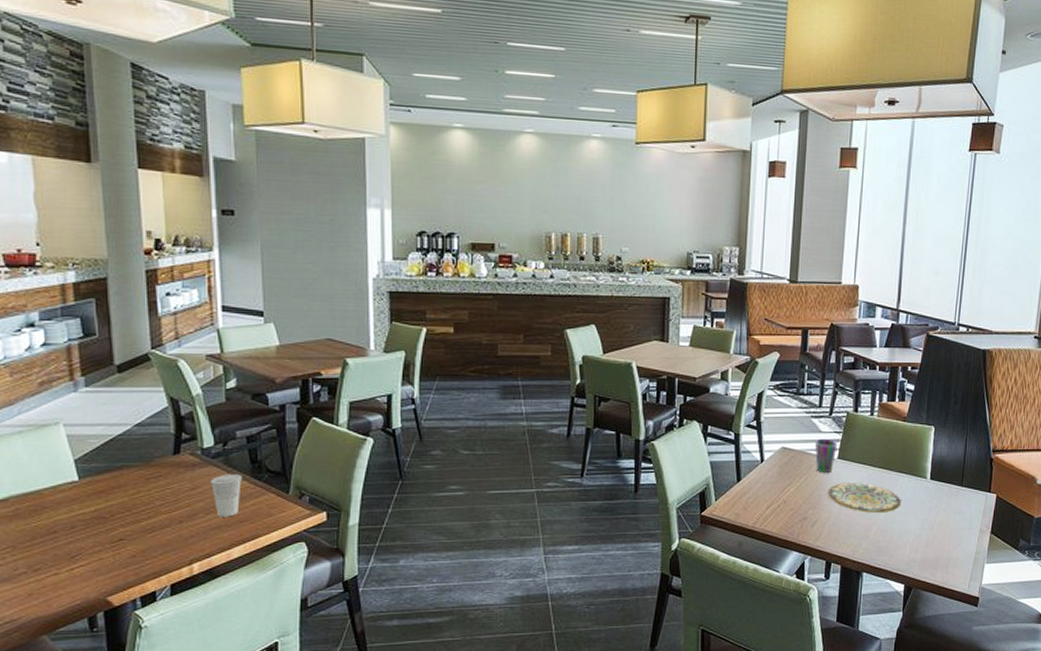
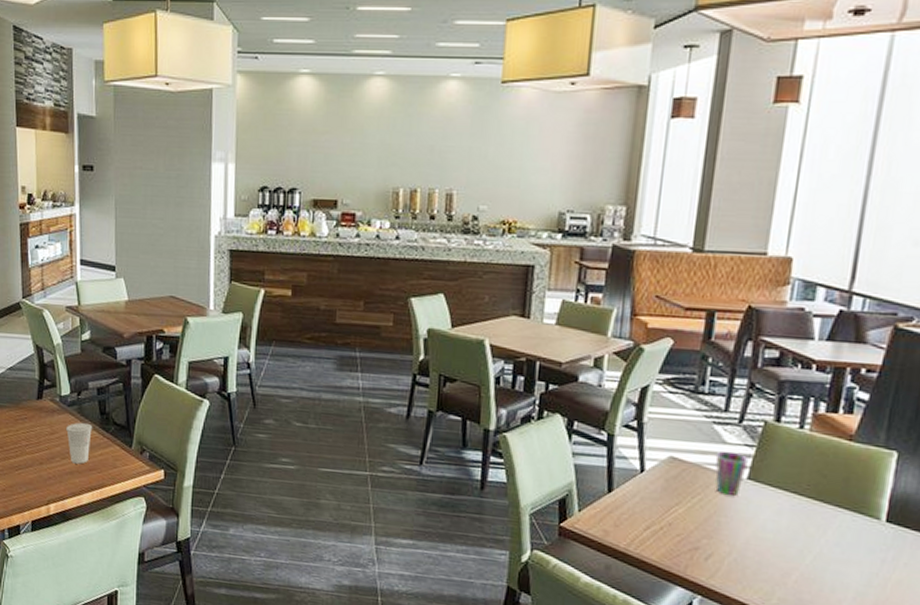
plate: present [826,481,902,514] -> none [728,509,839,557]

